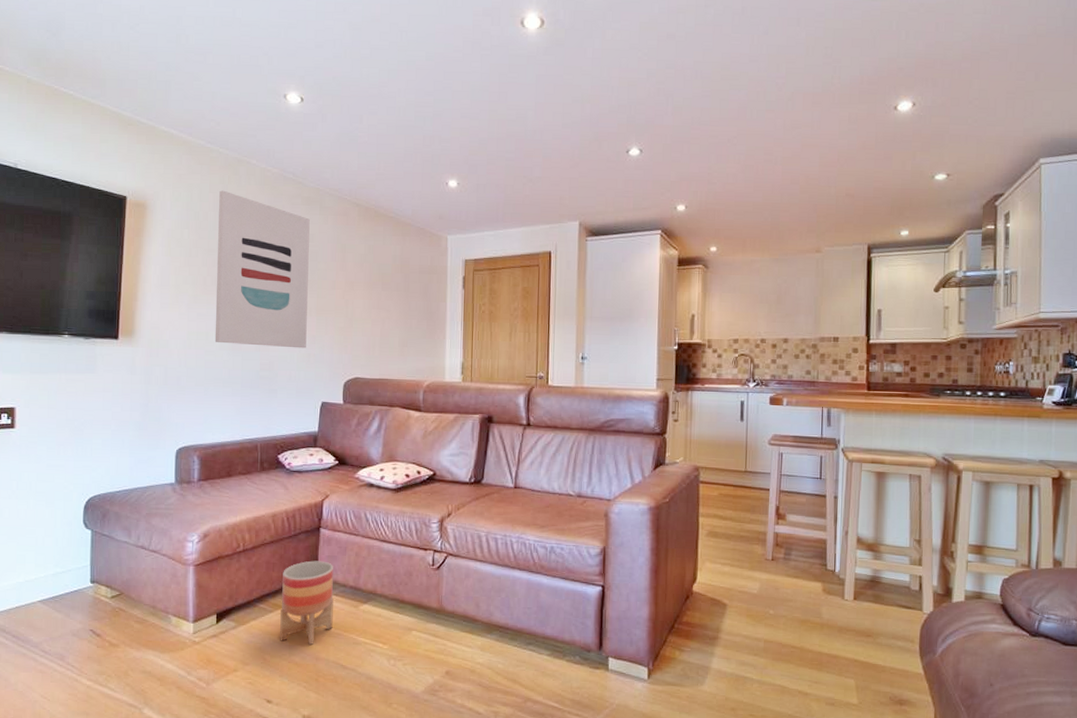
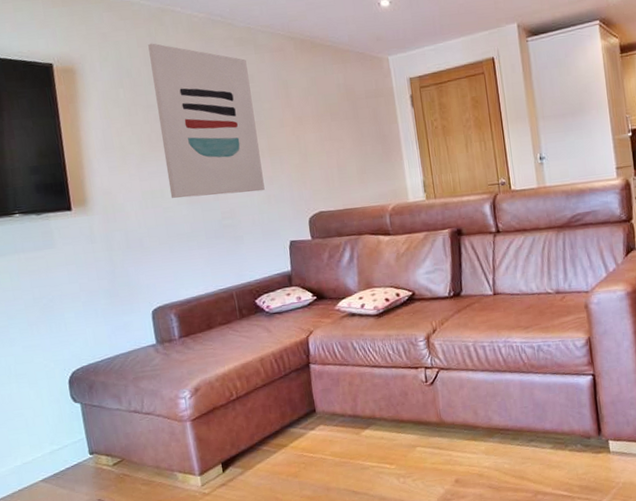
planter: present [280,560,333,645] -> none [280,395,338,479]

